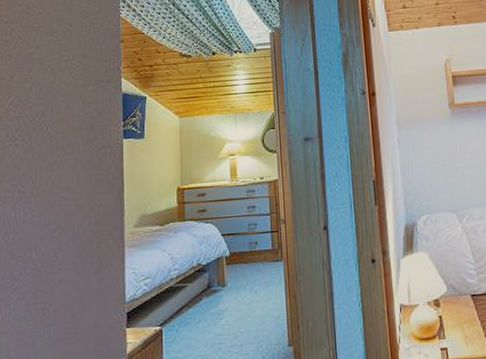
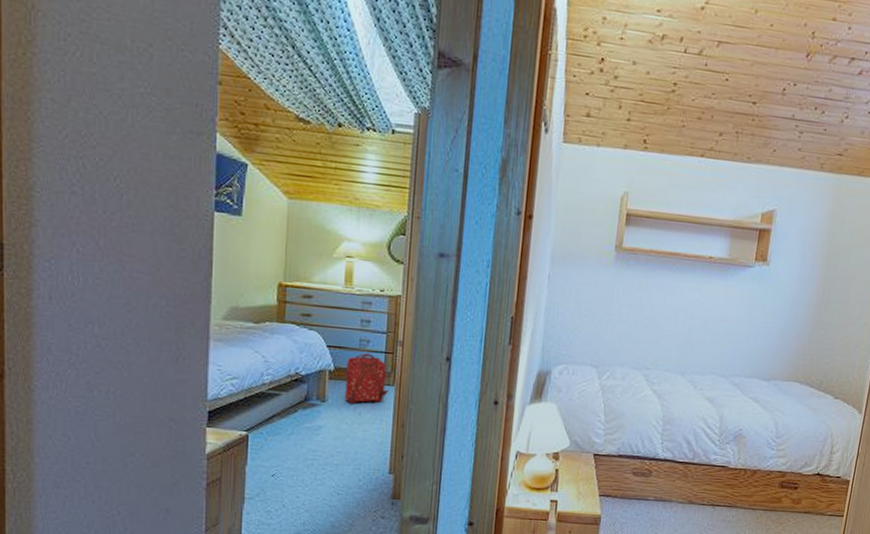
backpack: none [239,235,278,284] -> present [344,353,388,404]

